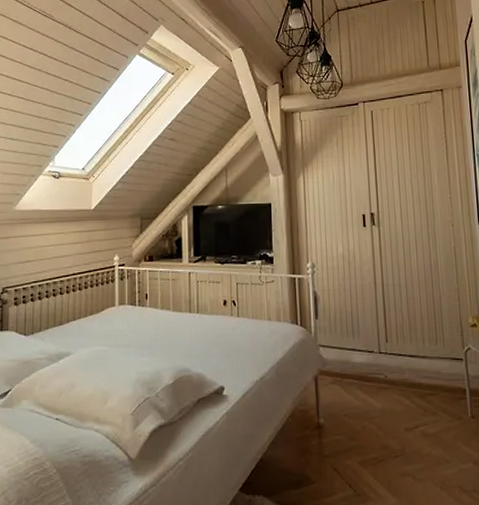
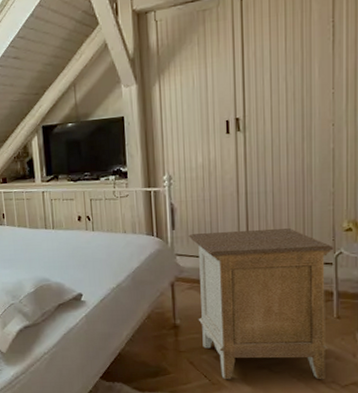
nightstand: none [331,322,466,490] -> present [189,228,334,380]

